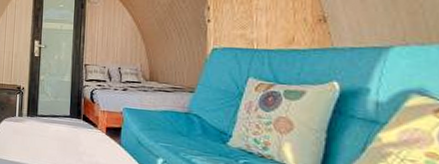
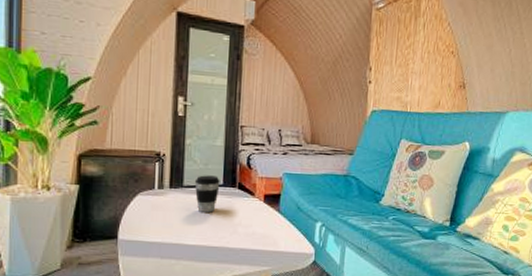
coffee cup: none [46,106,68,140] -> present [194,175,220,213]

